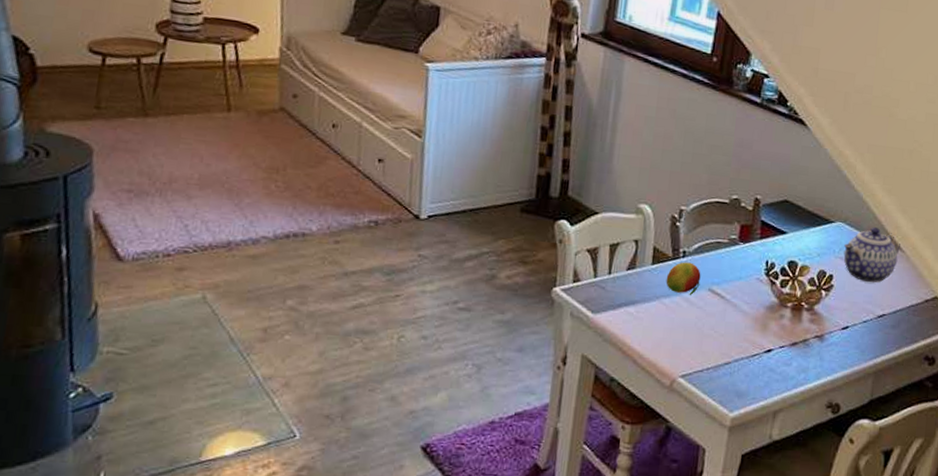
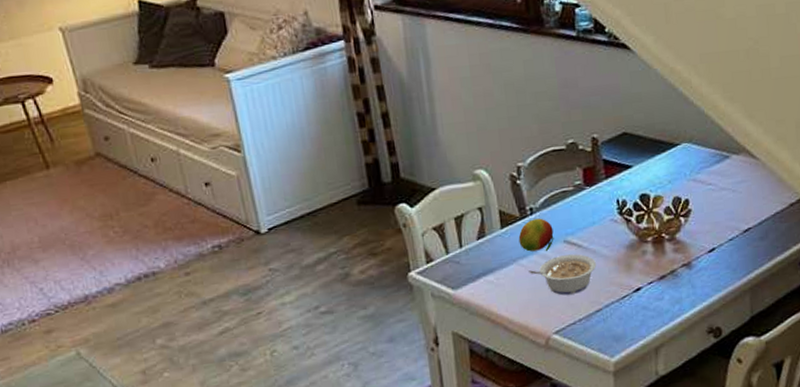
legume: none [669,302,735,342] -> present [529,254,596,295]
teapot: present [843,227,900,283] -> none [695,140,754,199]

